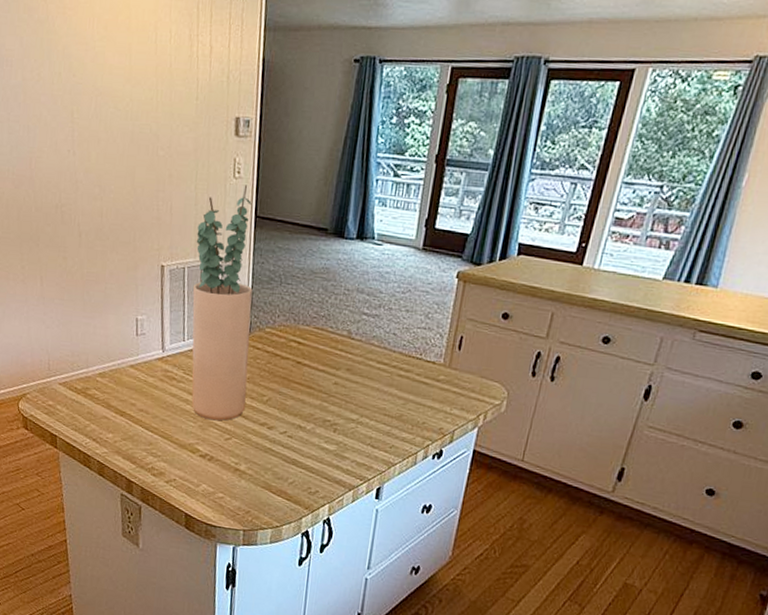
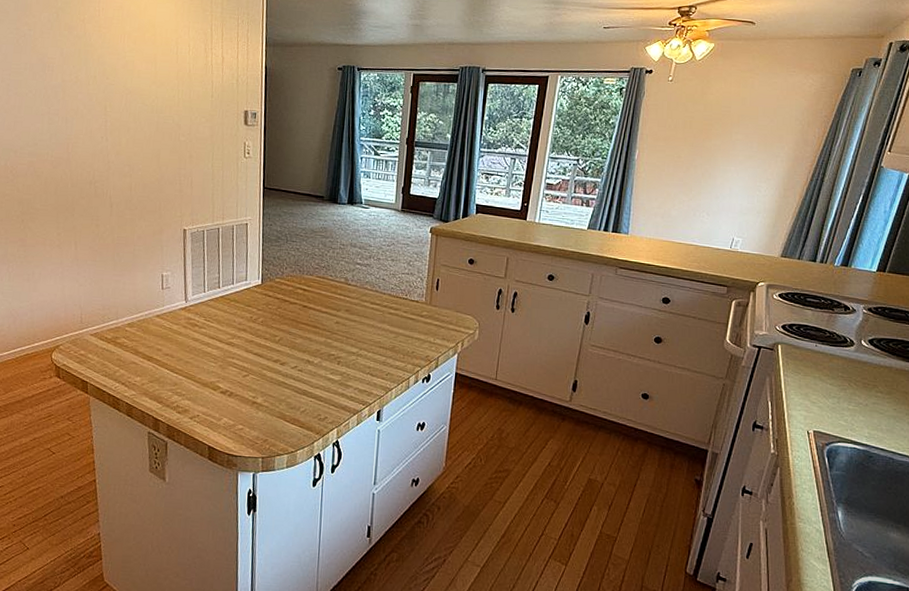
vase: present [191,184,253,421] -> none [211,163,263,360]

